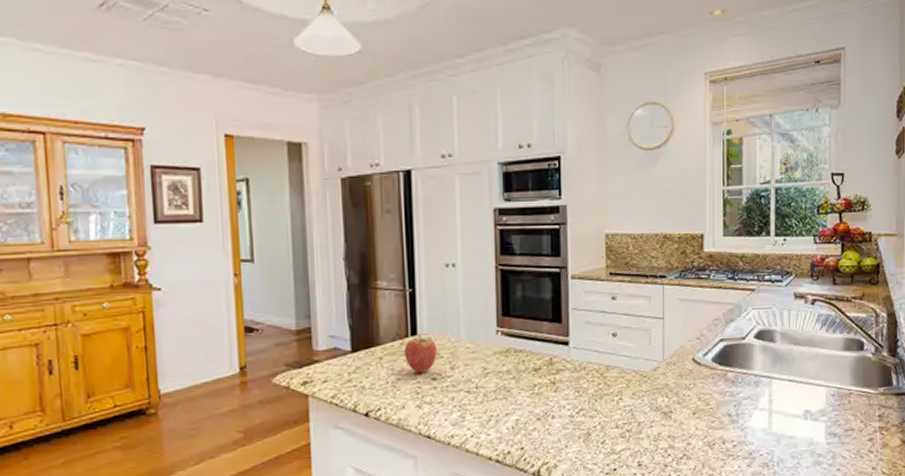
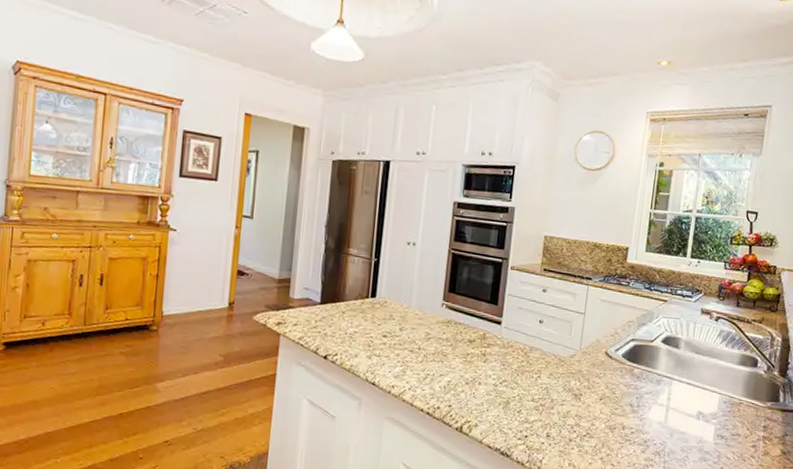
fruit: present [404,333,438,374] -> none [363,295,391,331]

